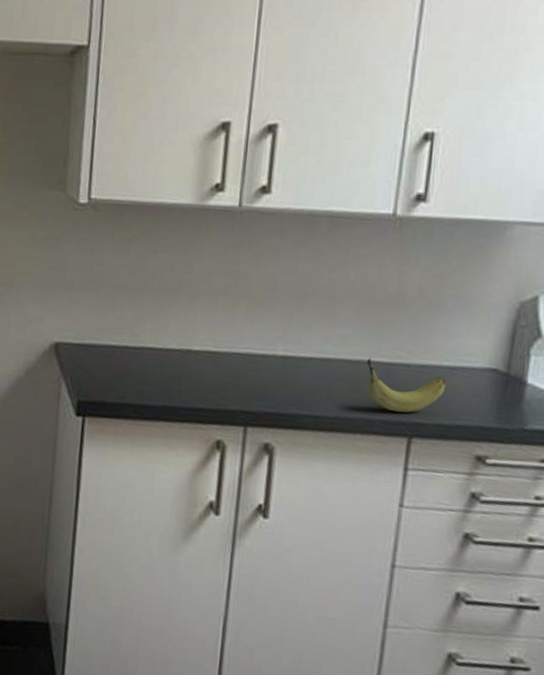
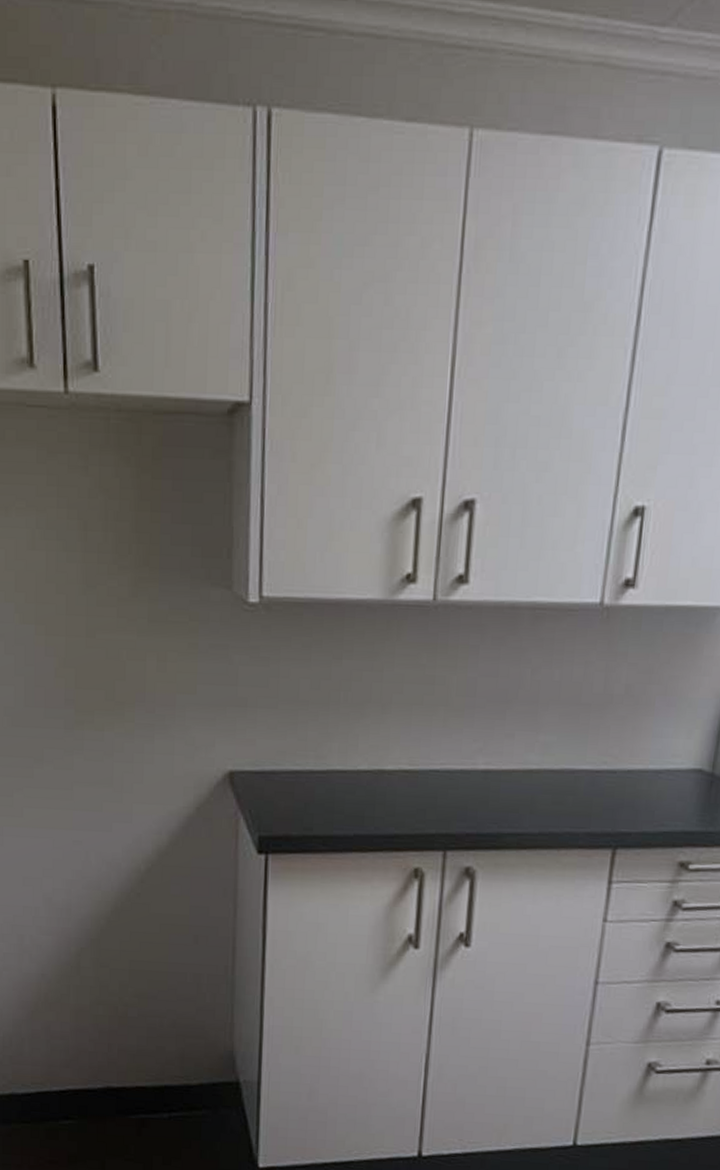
fruit: present [367,357,447,413] -> none [572,765,652,823]

